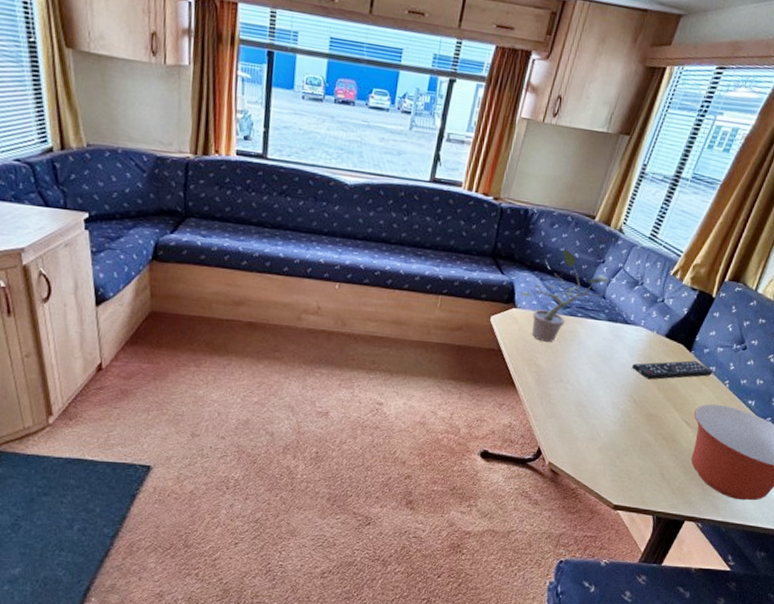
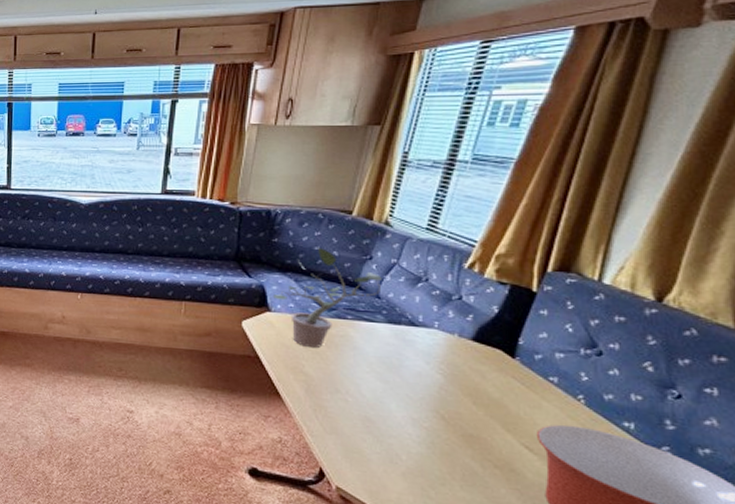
remote control: present [632,360,713,380] -> none [431,369,554,392]

